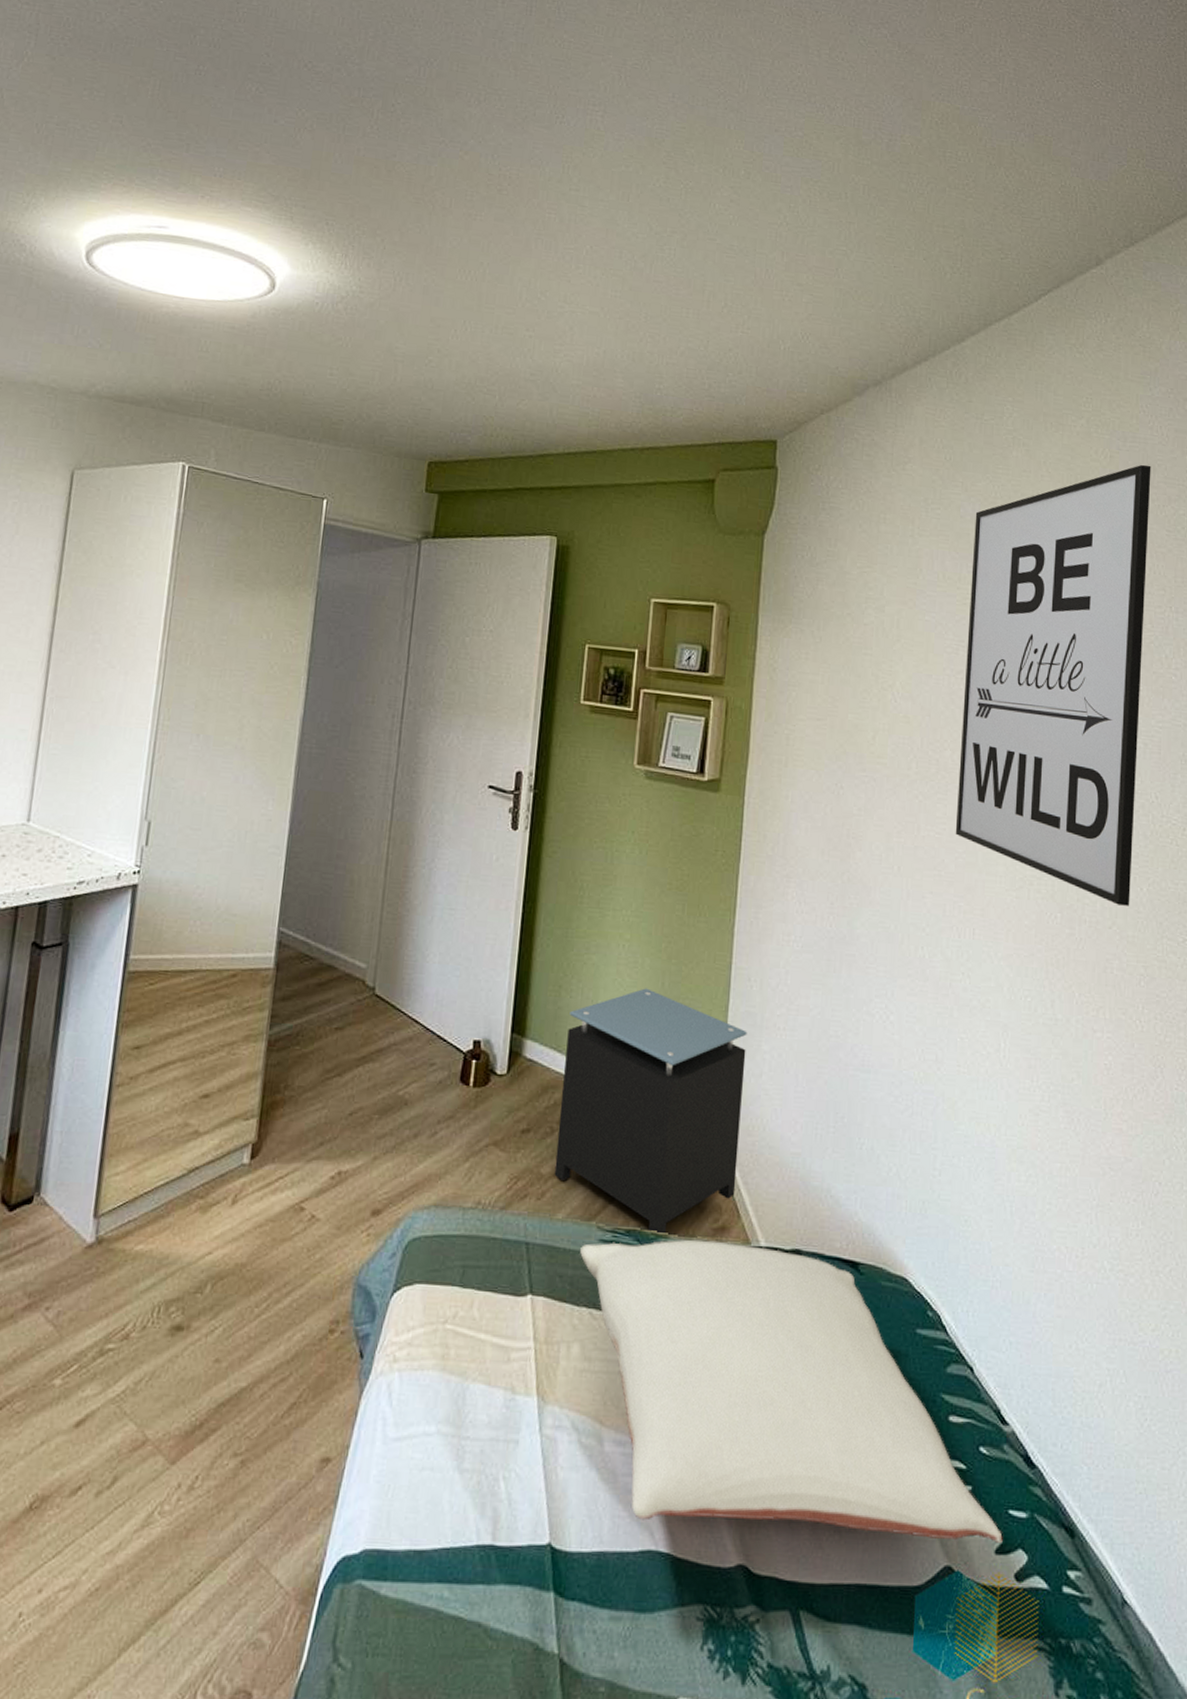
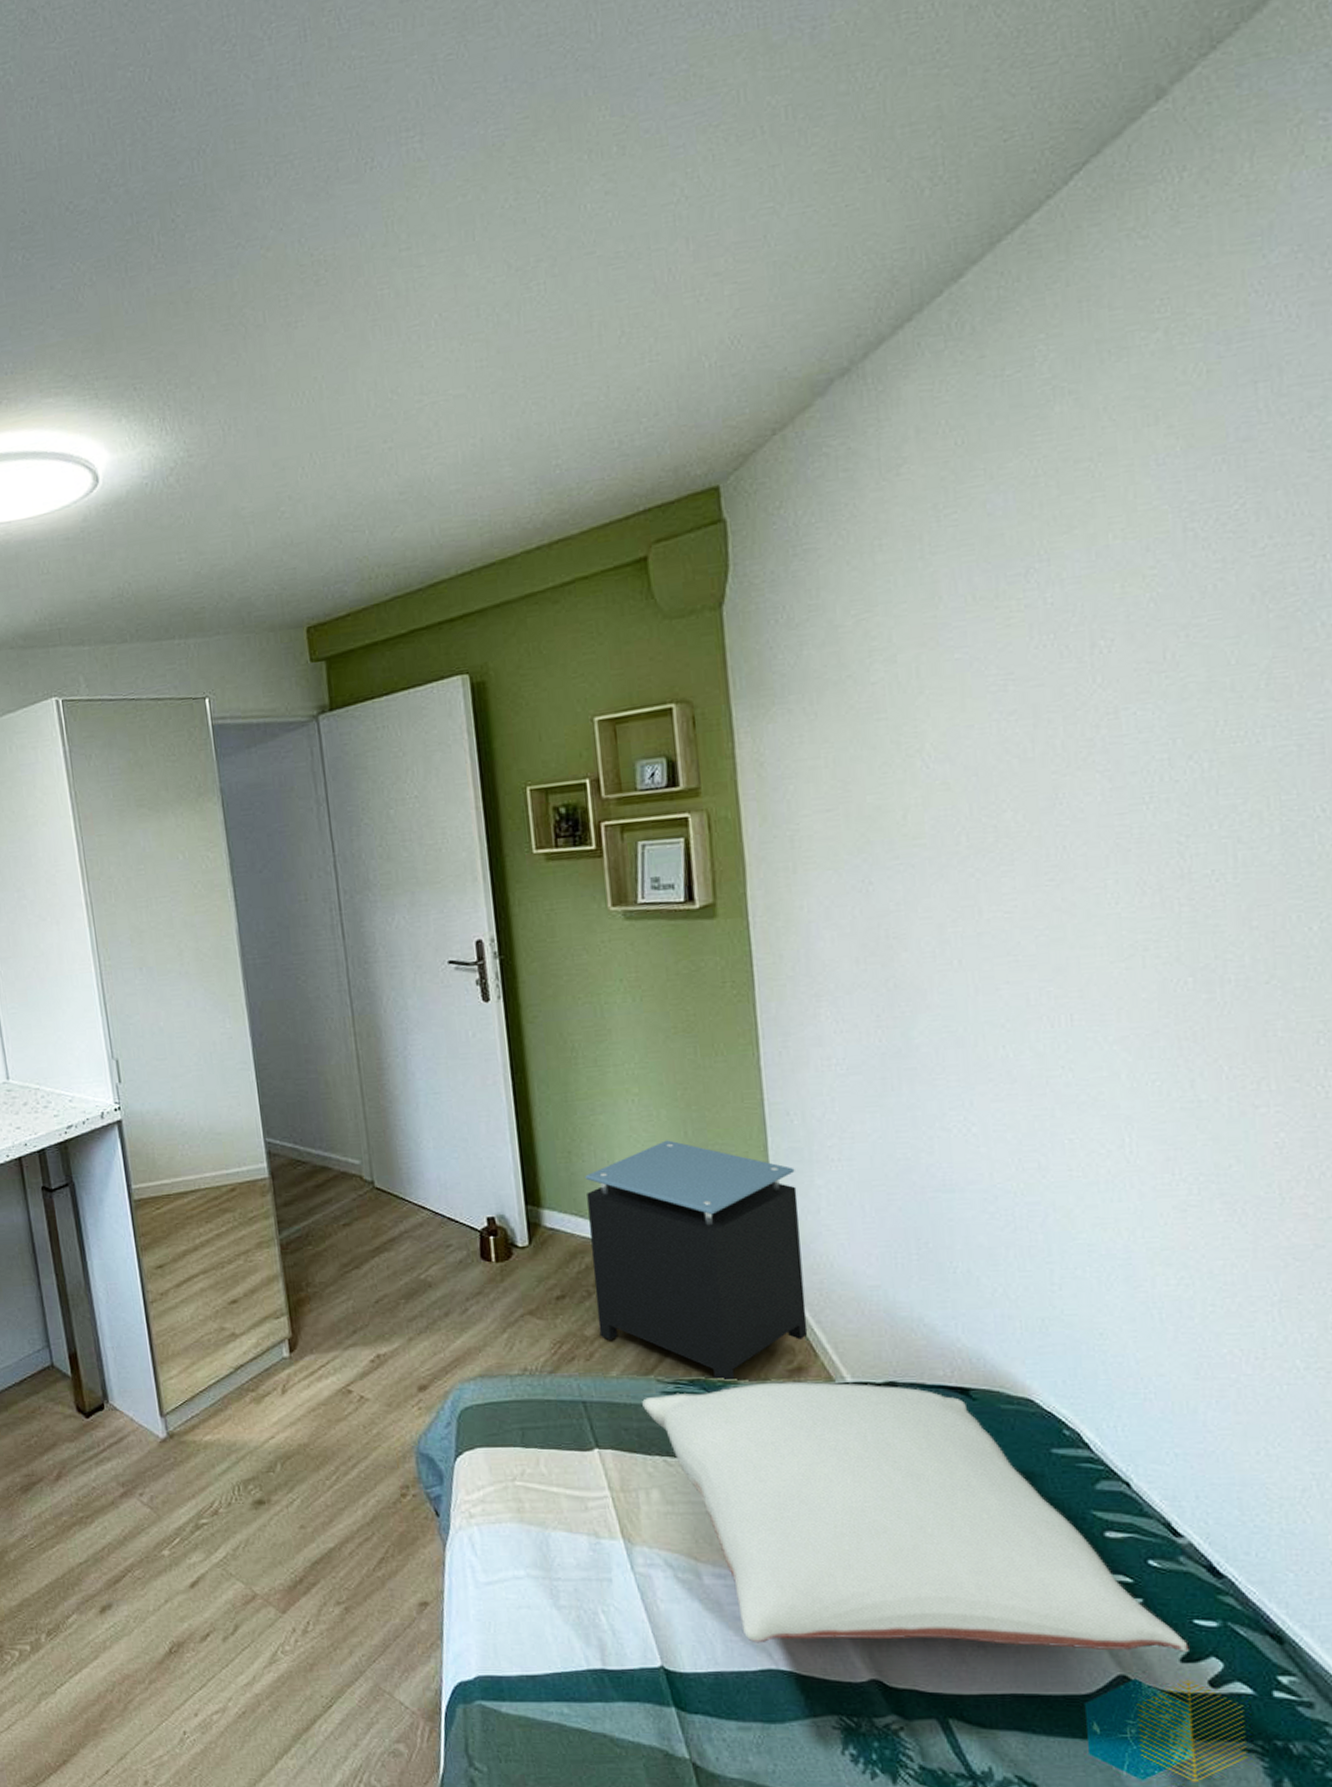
wall art: present [955,464,1151,906] -> none [1009,366,1295,954]

